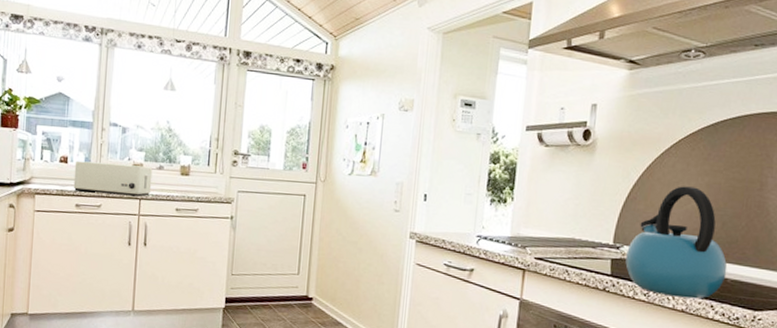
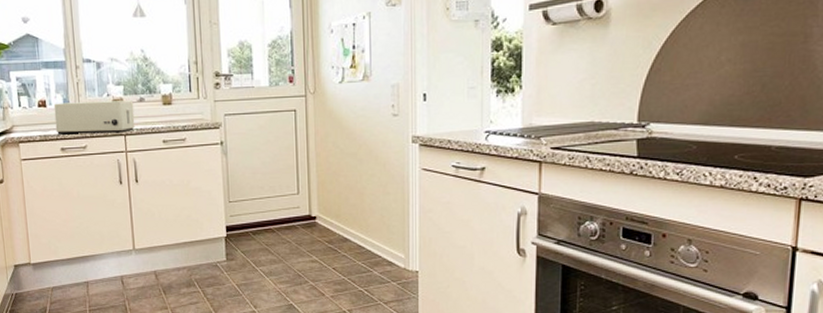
kettle: present [625,186,727,299] -> none [653,48,771,172]

